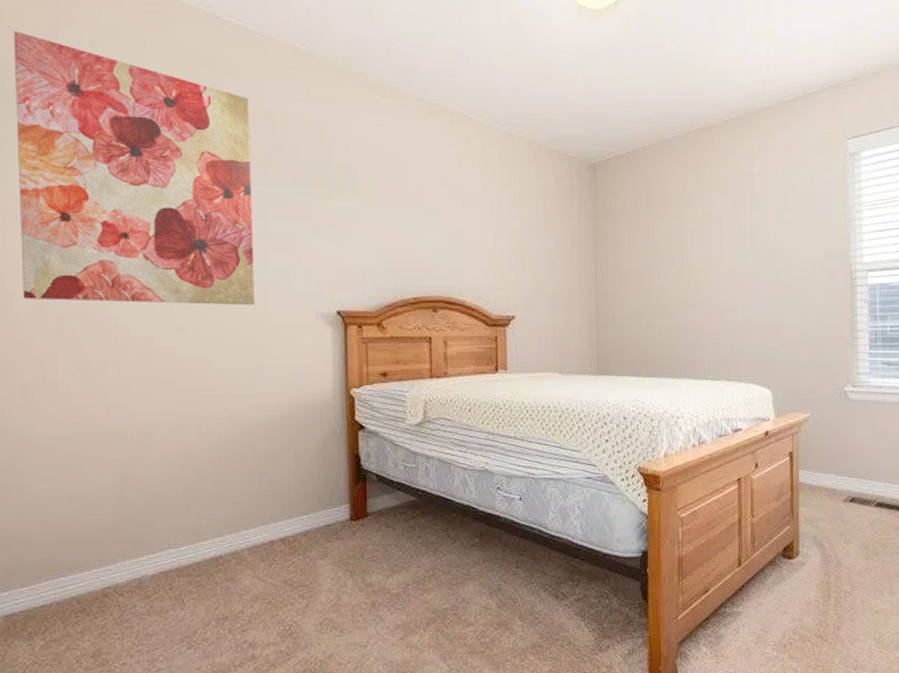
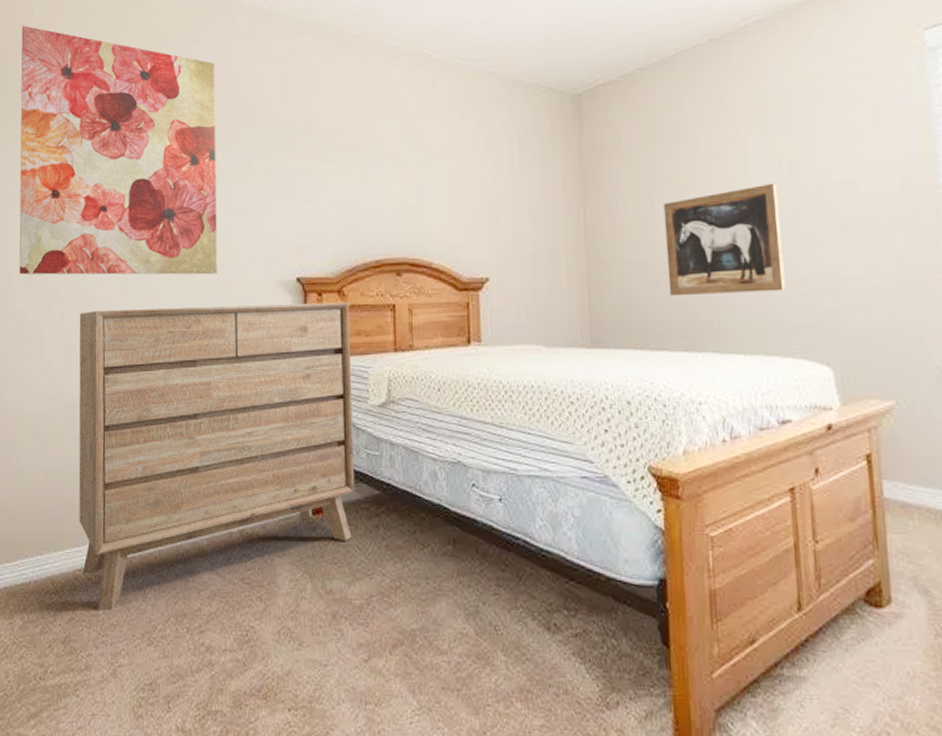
dresser: none [99,334,394,623] -> present [78,302,355,611]
wall art: none [658,248,743,335] -> present [663,182,785,297]

